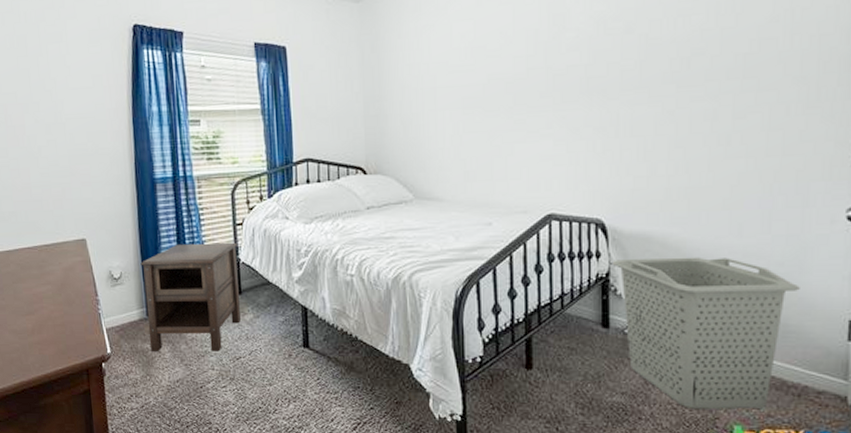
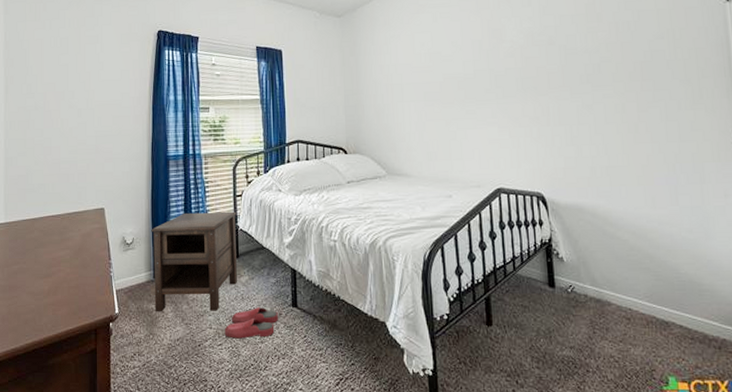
slippers: none [228,346,288,381] -> present [224,306,278,339]
laundry basket: present [612,257,800,410] -> none [553,225,708,363]

